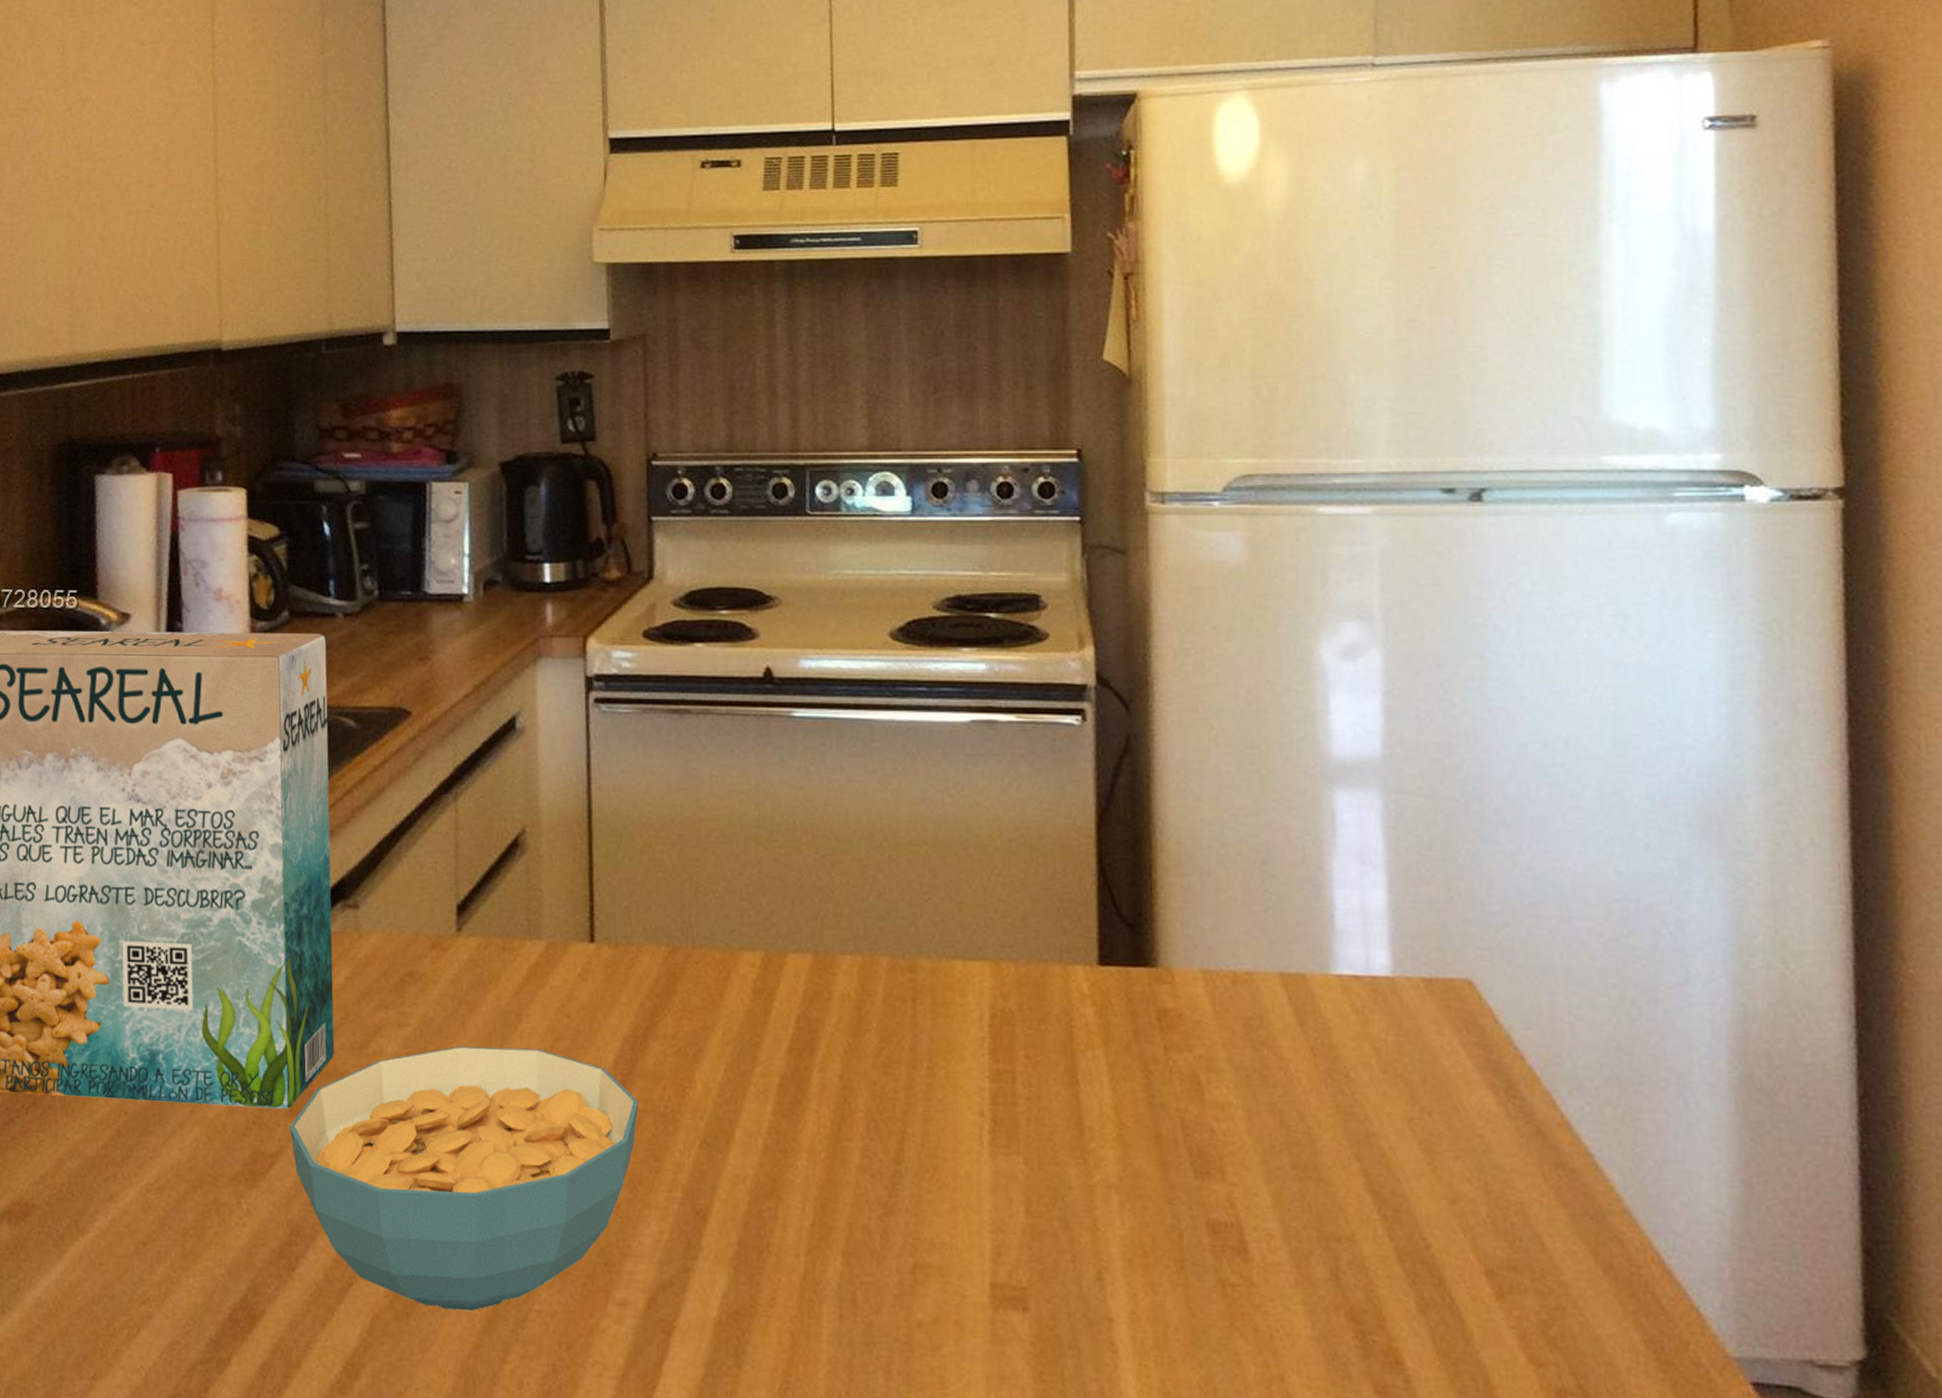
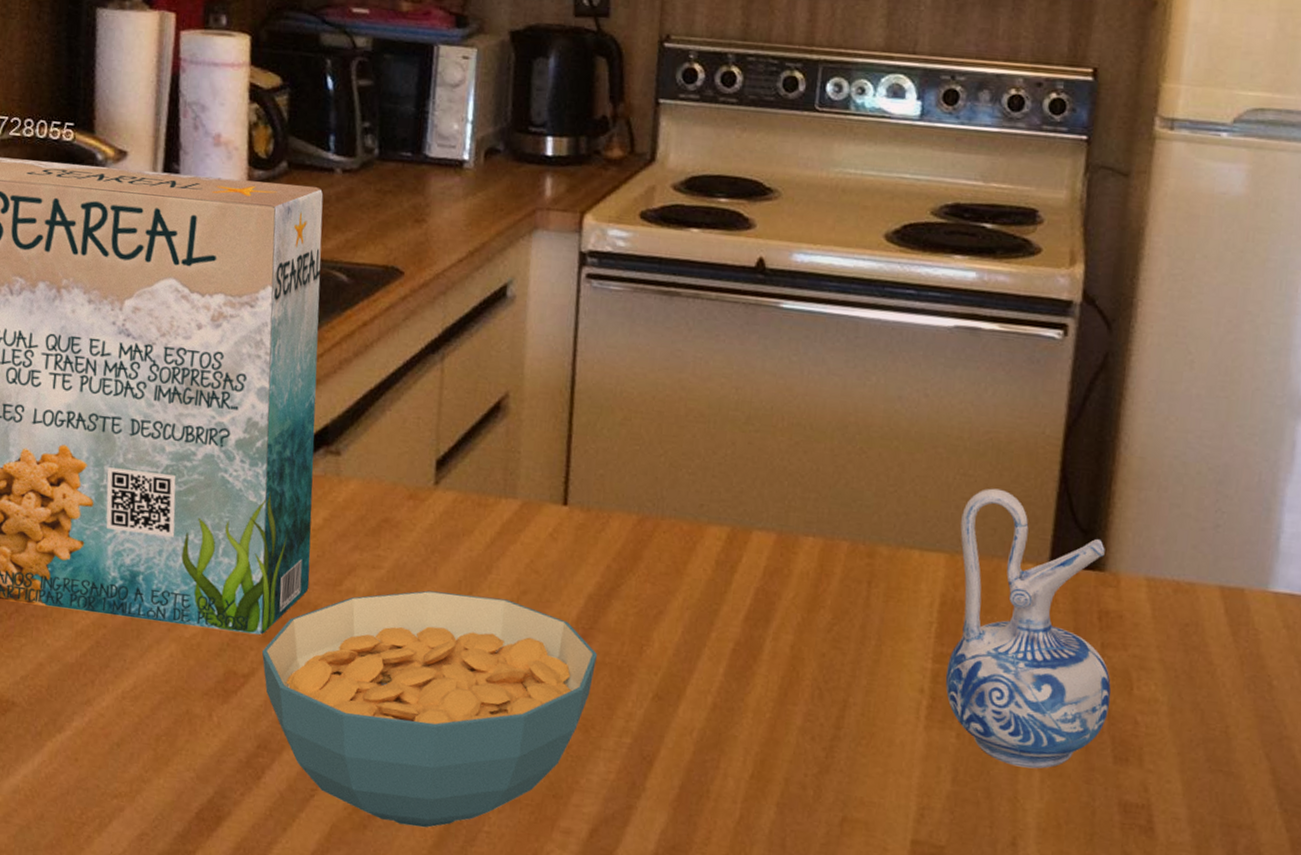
ceramic pitcher: none [1001,887,1182,1192] -> present [945,488,1111,769]

